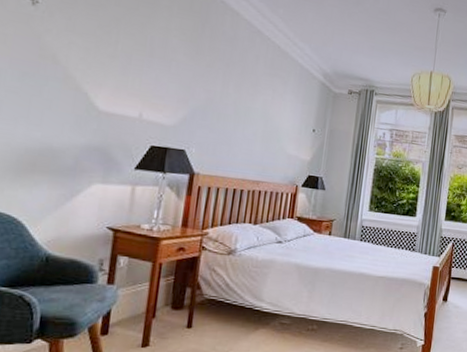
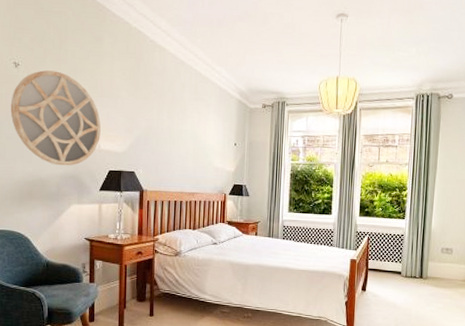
home mirror: none [17,14,146,135] -> present [10,70,101,166]

